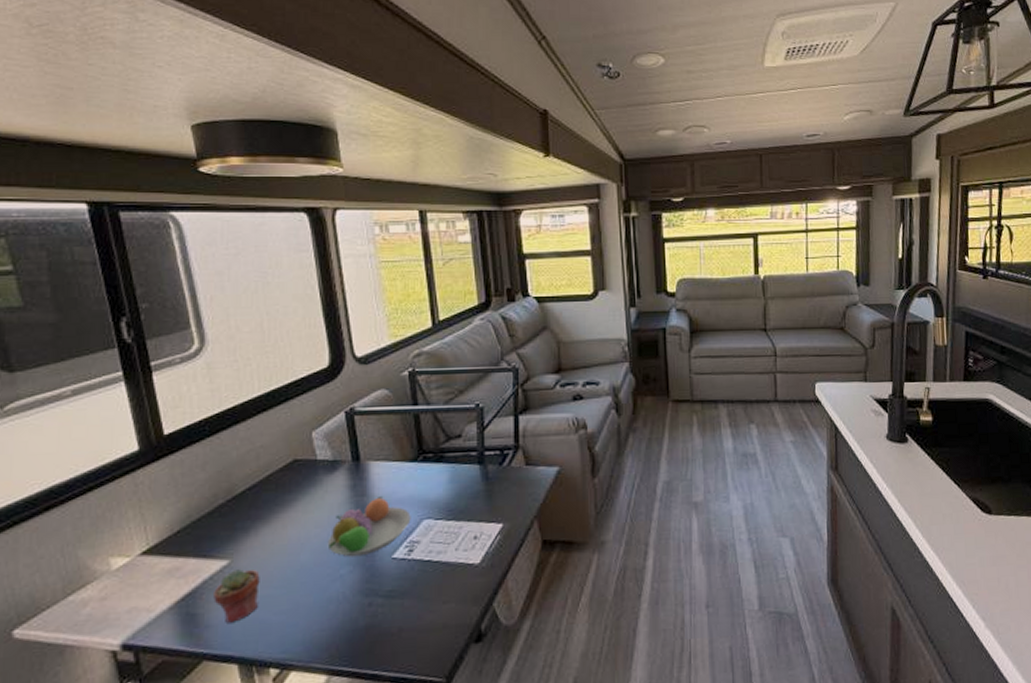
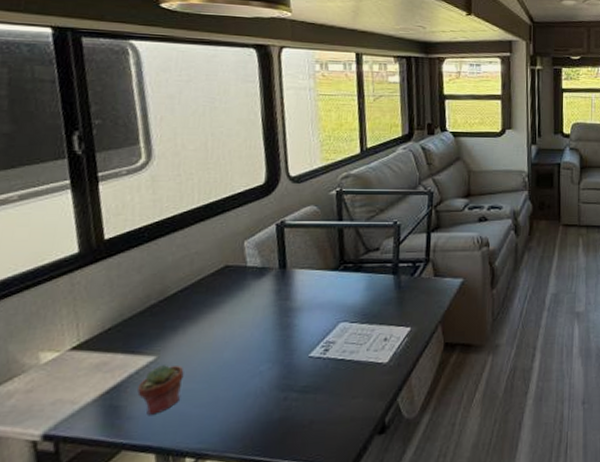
fruit bowl: present [327,495,411,557] -> none [249,300,329,355]

